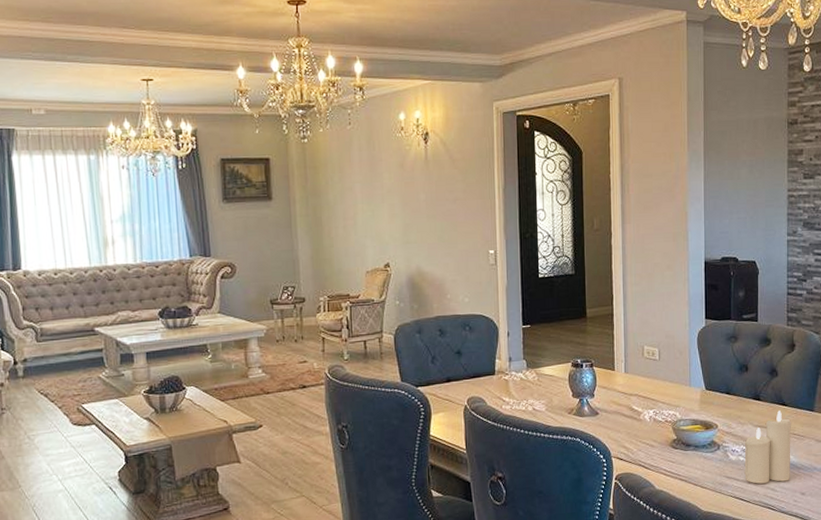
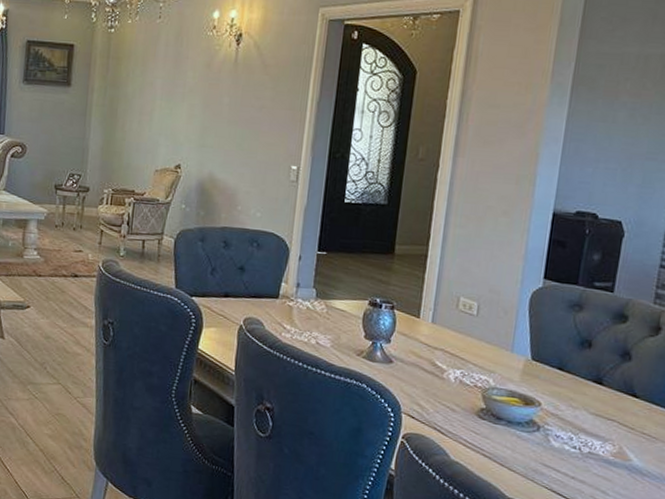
candle: present [744,410,792,484] -> none [568,402,643,487]

